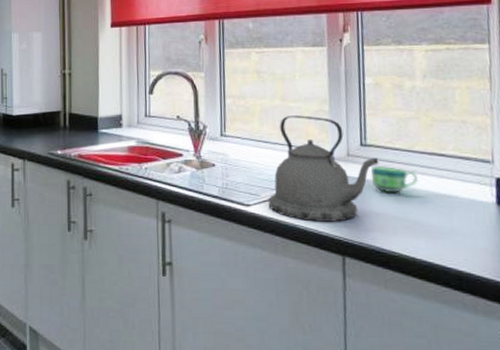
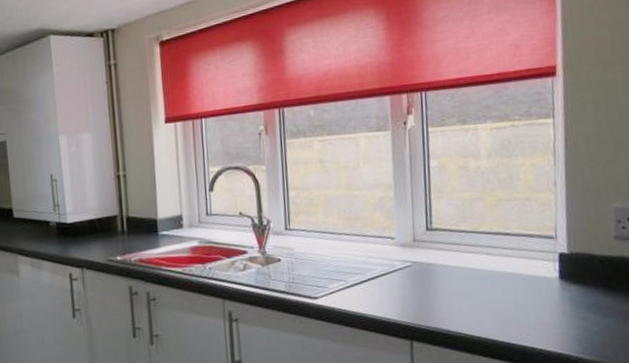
kettle: present [268,115,379,222] -> none [335,203,445,310]
cup: present [371,166,419,193] -> none [437,249,484,276]

